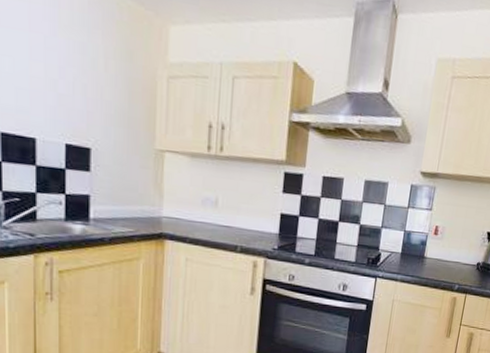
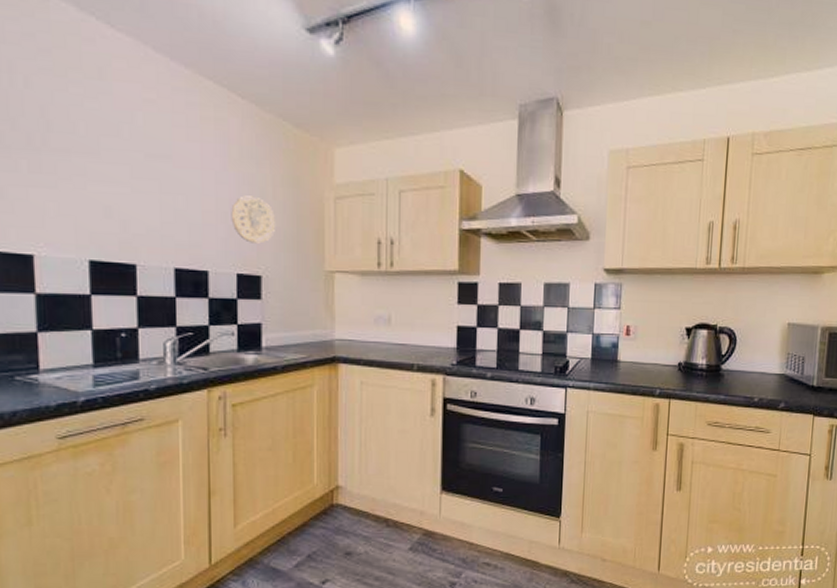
decorative plate: none [60,64,106,116] -> present [231,196,275,244]

